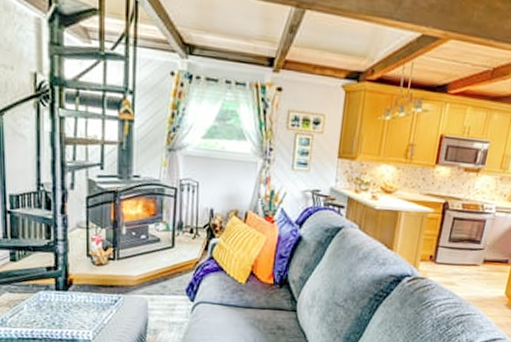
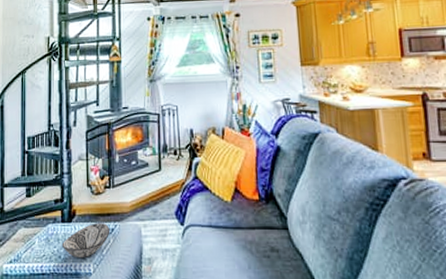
decorative bowl: none [56,293,113,326] -> present [61,223,110,259]

